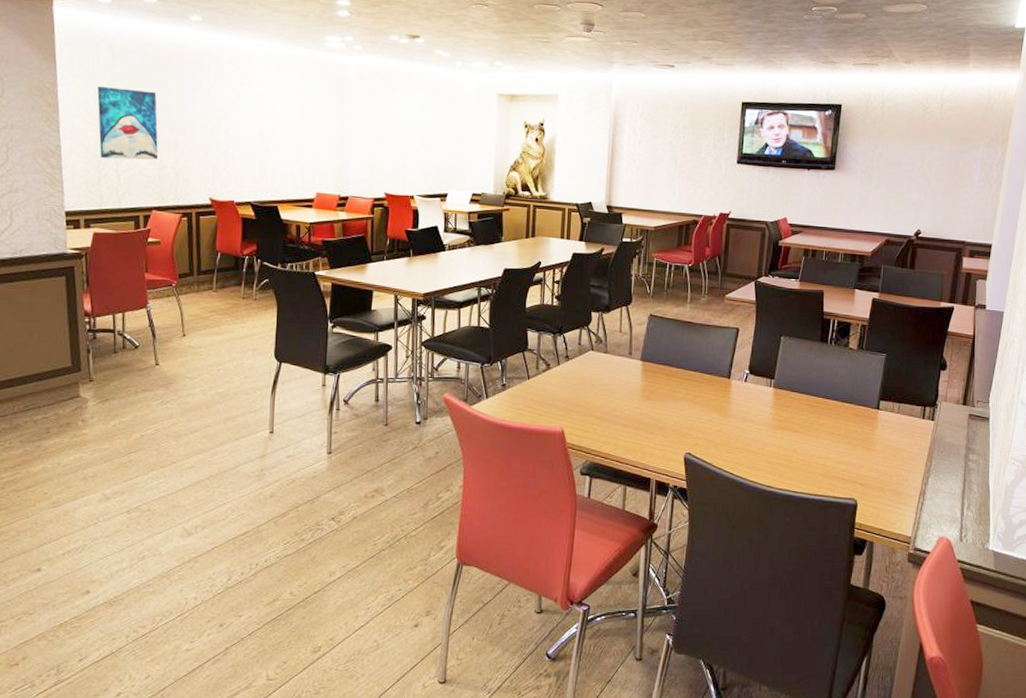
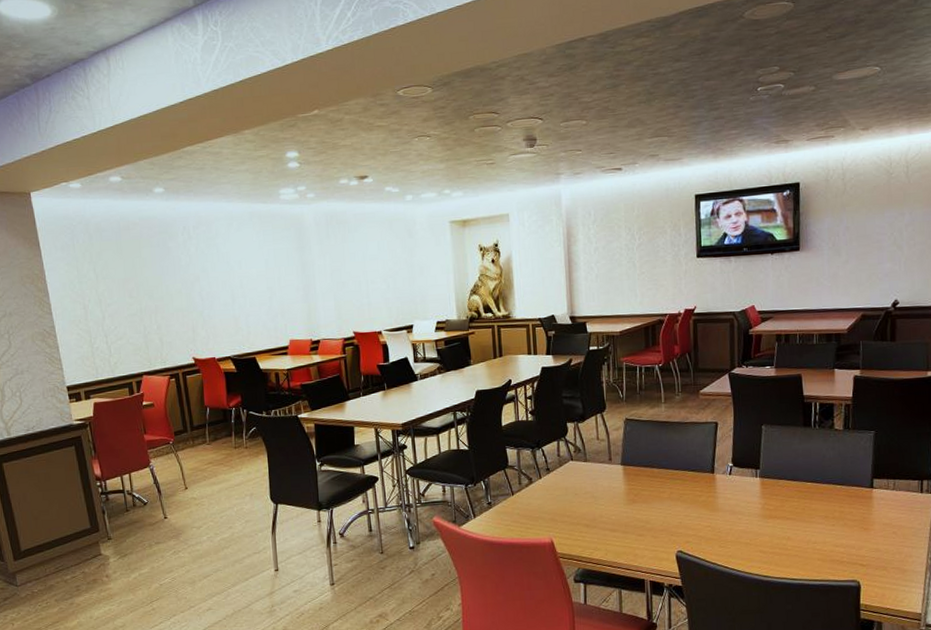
wall art: present [97,87,159,160] -> none [80,265,142,333]

